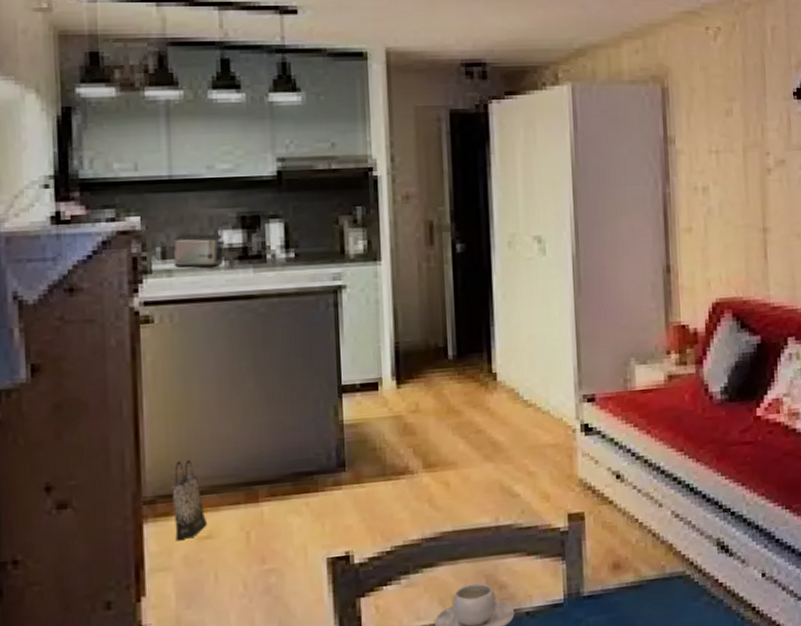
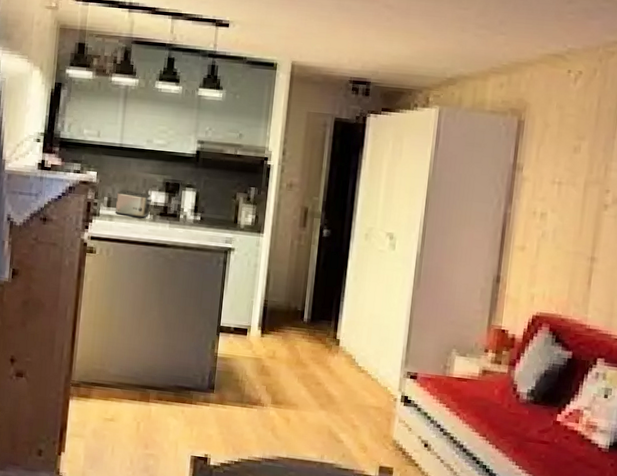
shopping bag: present [172,459,208,541] -> none [89,359,112,418]

